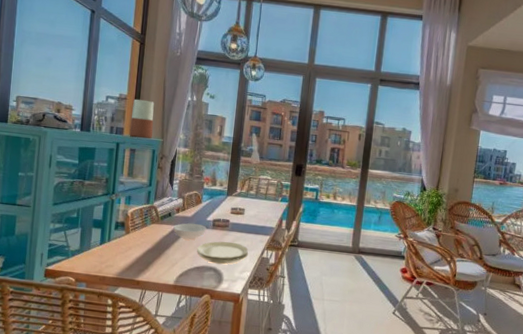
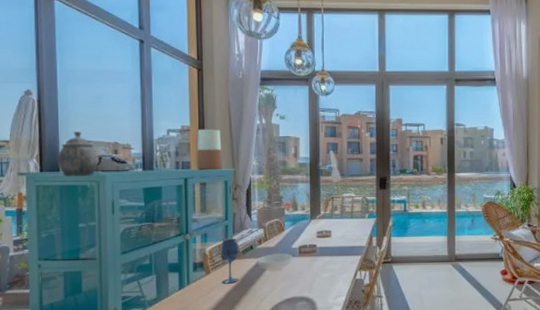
decorative jar: none [6,87,43,131] -> present [57,130,99,177]
wineglass: none [139,203,159,246] -> present [220,238,240,284]
plate: present [197,241,249,265] -> none [285,267,341,293]

